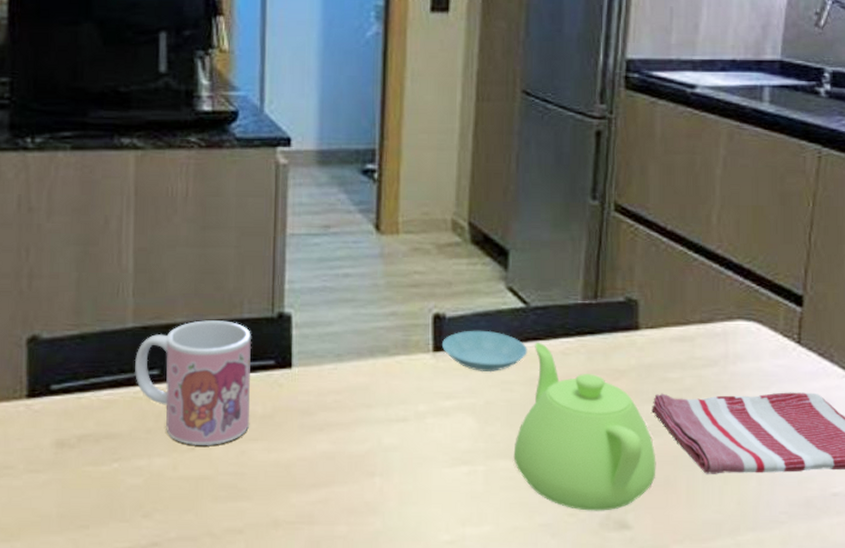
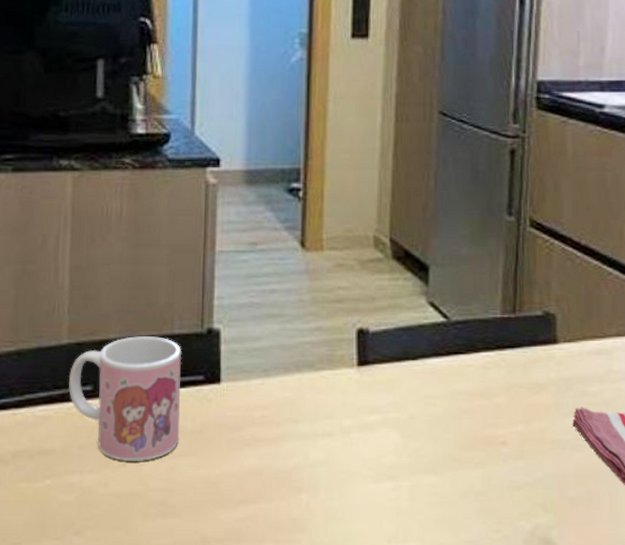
saucer: present [441,330,528,373] -> none [365,344,449,387]
teapot: present [513,343,656,511] -> none [437,357,579,527]

